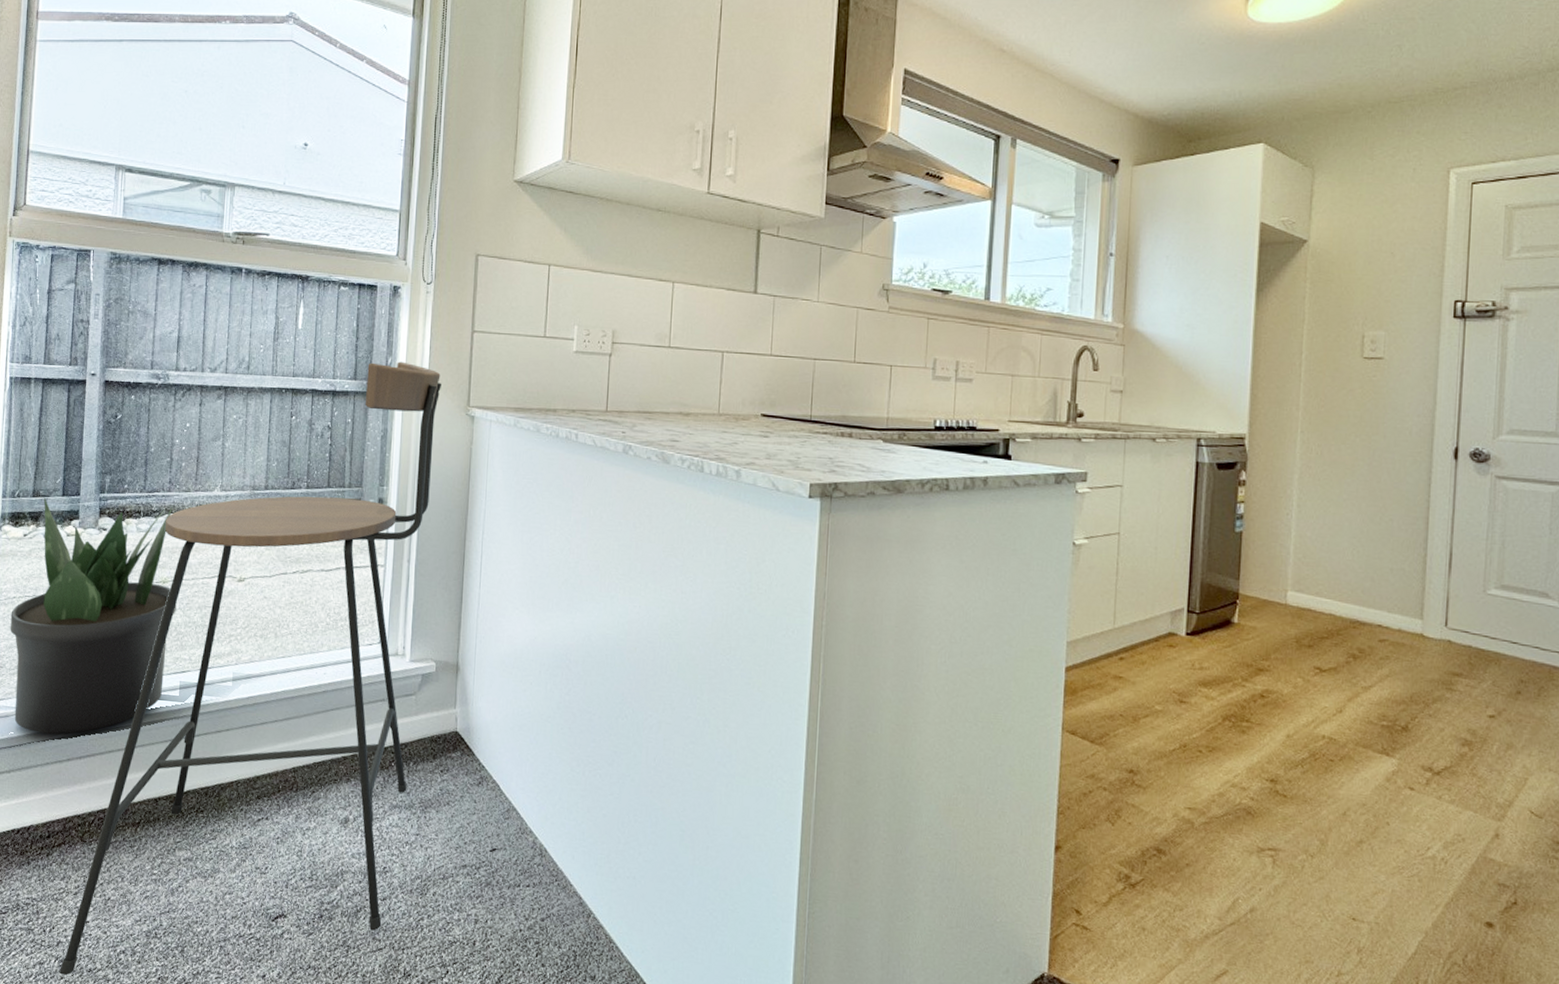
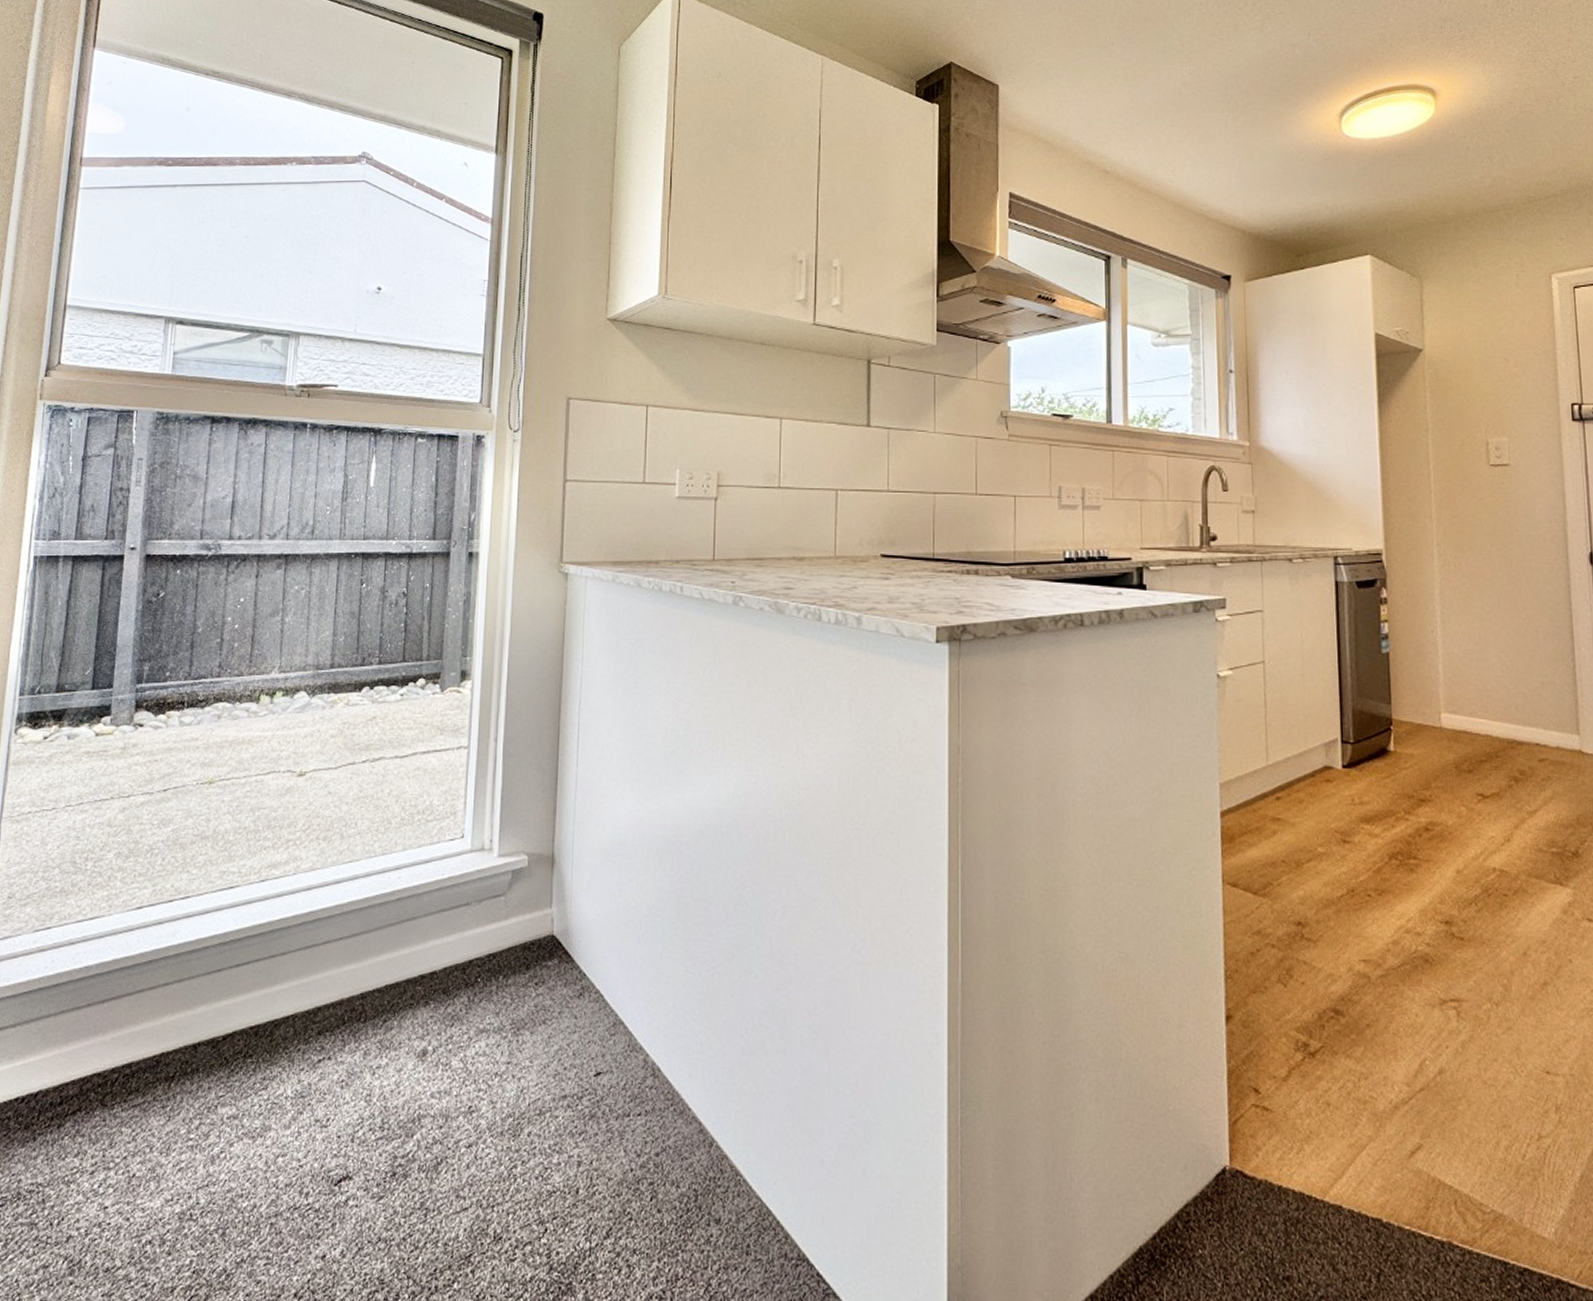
planter: present [10,498,177,735] -> none [22,693,225,975]
bar stool: present [59,361,441,976] -> none [68,517,531,1279]

